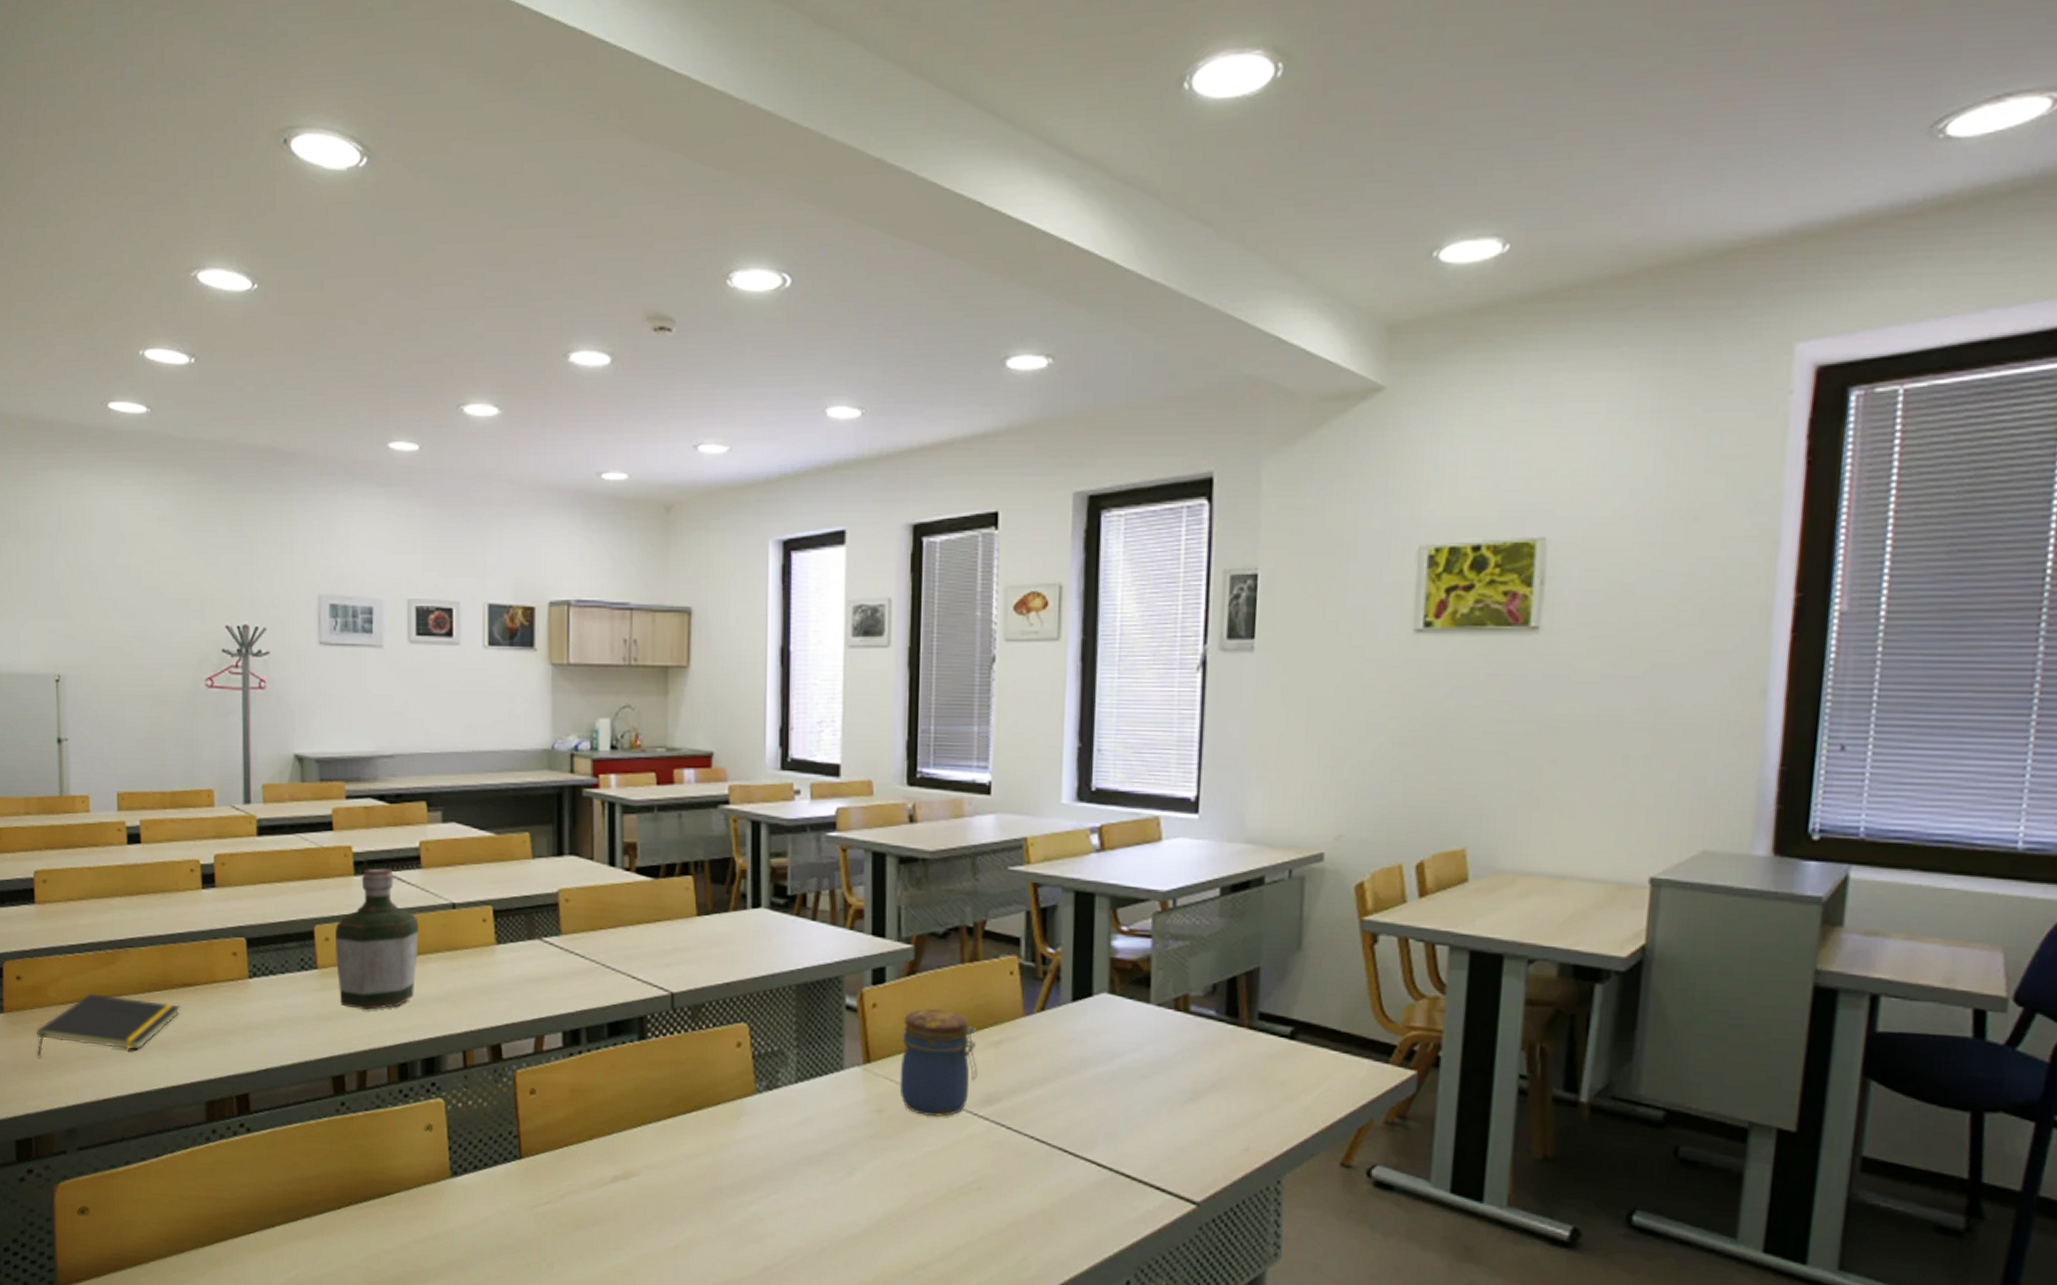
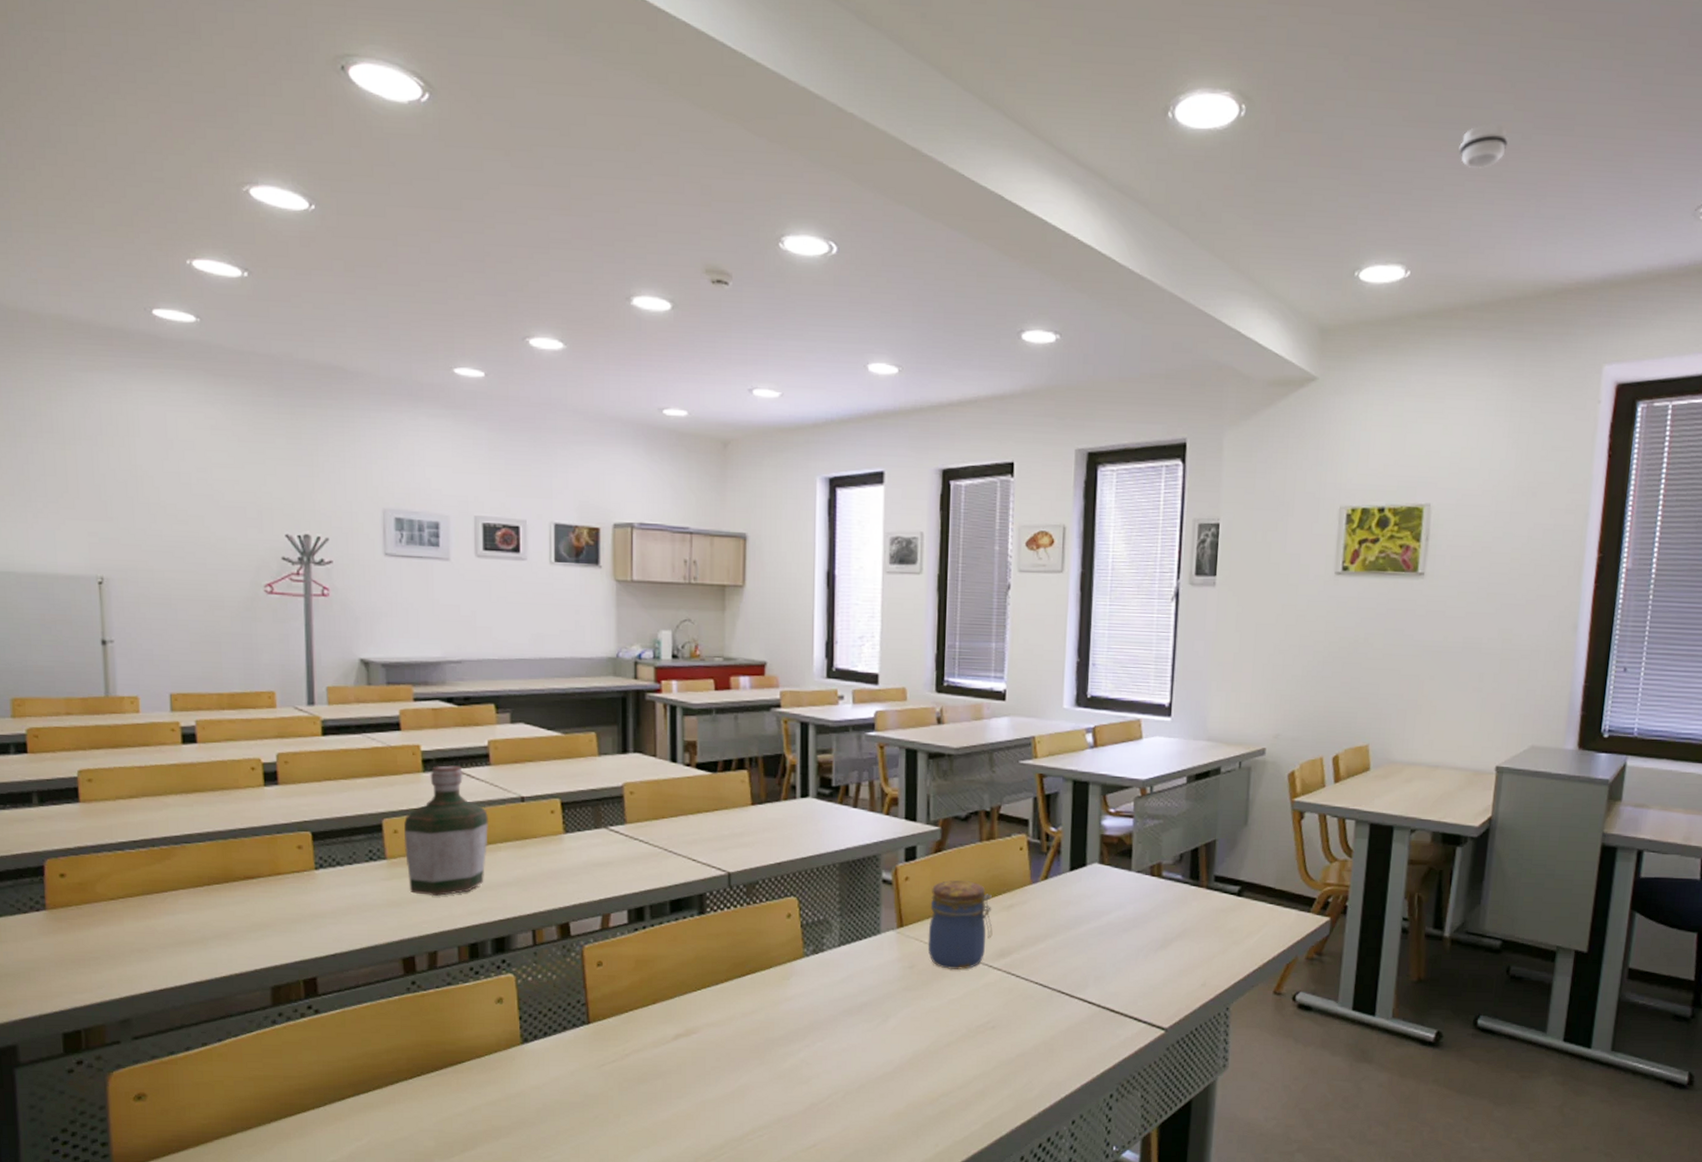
notepad: present [37,993,181,1056] -> none [84,888,243,951]
smoke detector: none [1574,47,1645,106] -> present [1459,124,1508,168]

